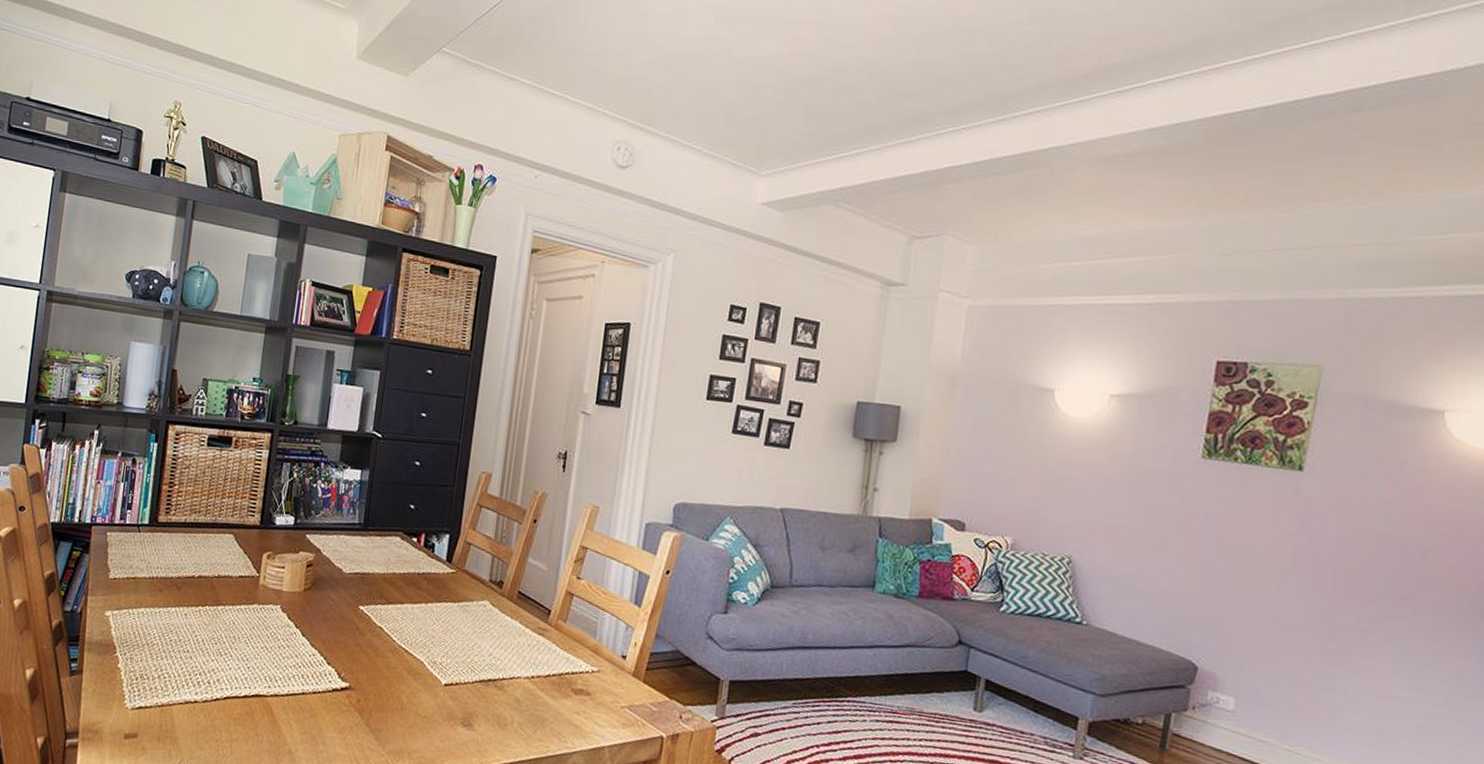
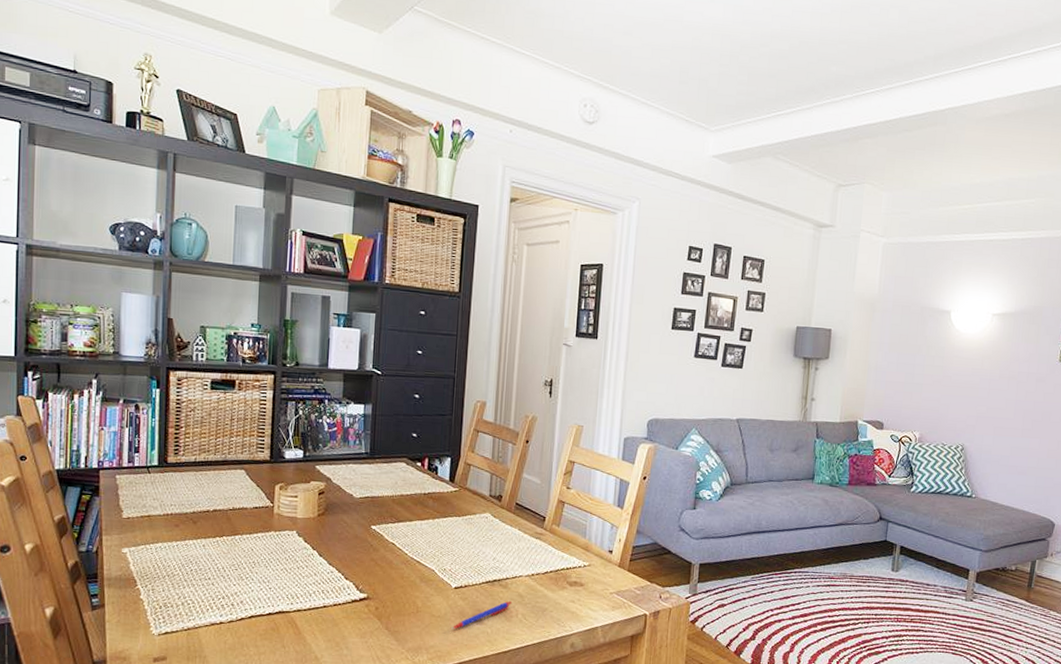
pen: none [438,705,507,734] -> present [451,600,512,630]

